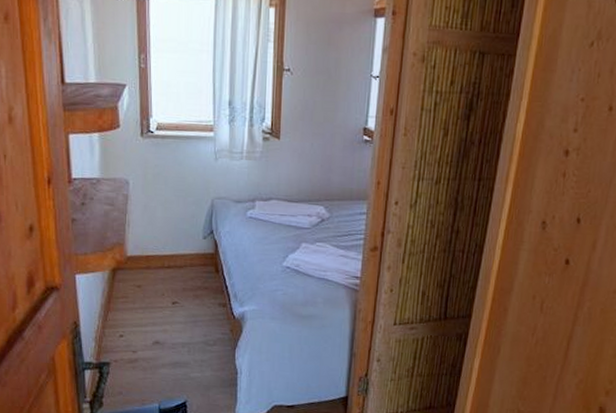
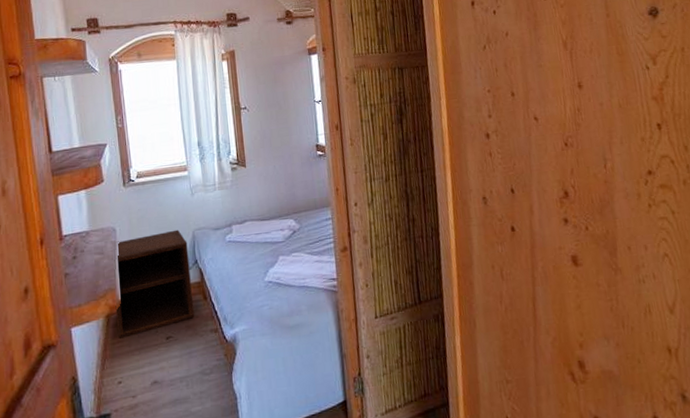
nightstand: none [122,194,205,295] -> present [115,229,195,339]

